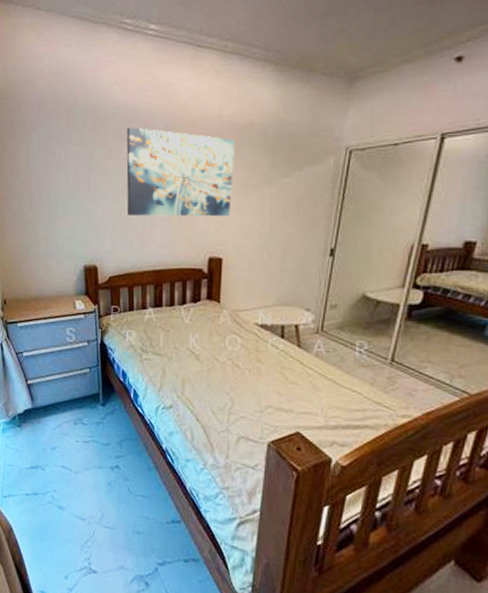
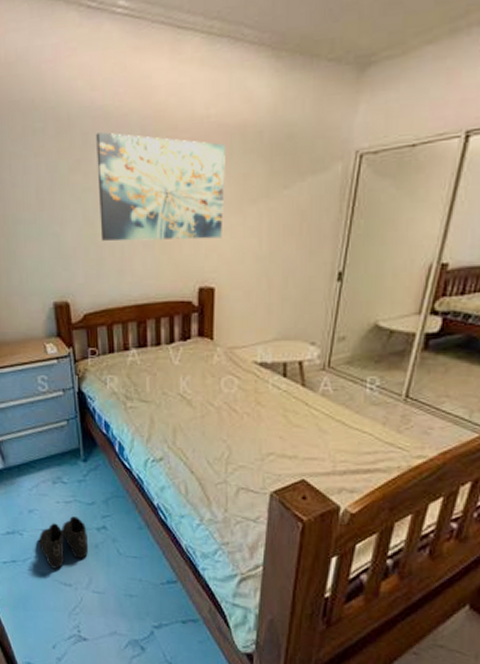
boots: none [58,455,103,503] -> present [39,516,89,569]

